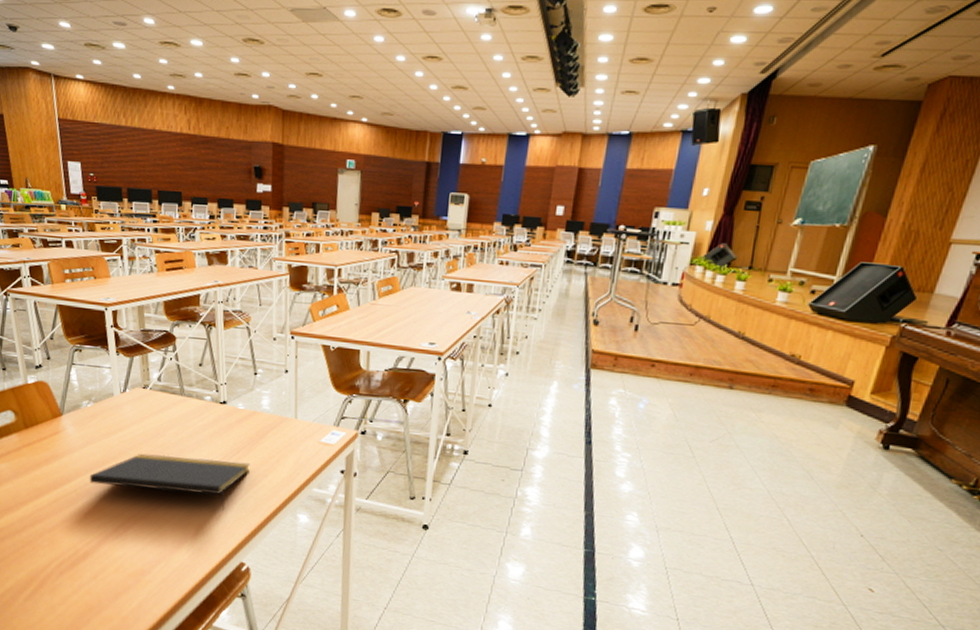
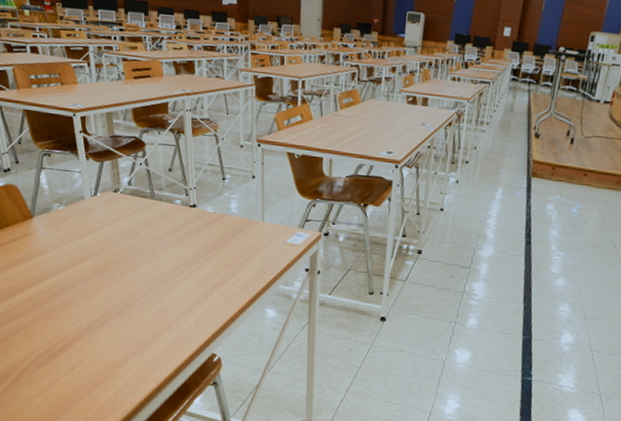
notepad: present [89,453,250,510] -> none [63,254,220,306]

